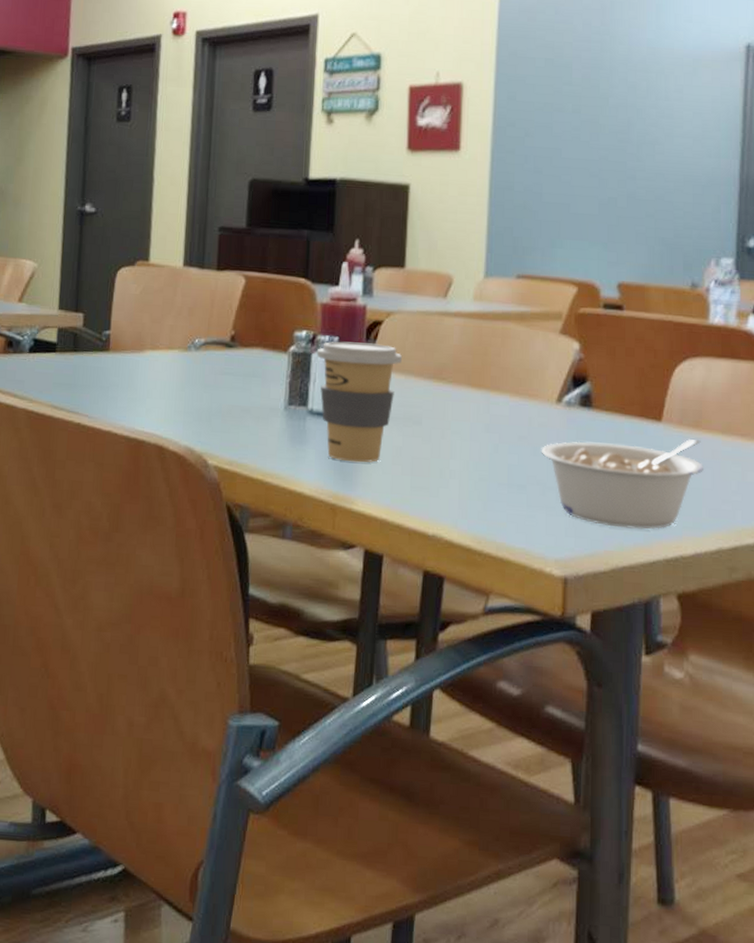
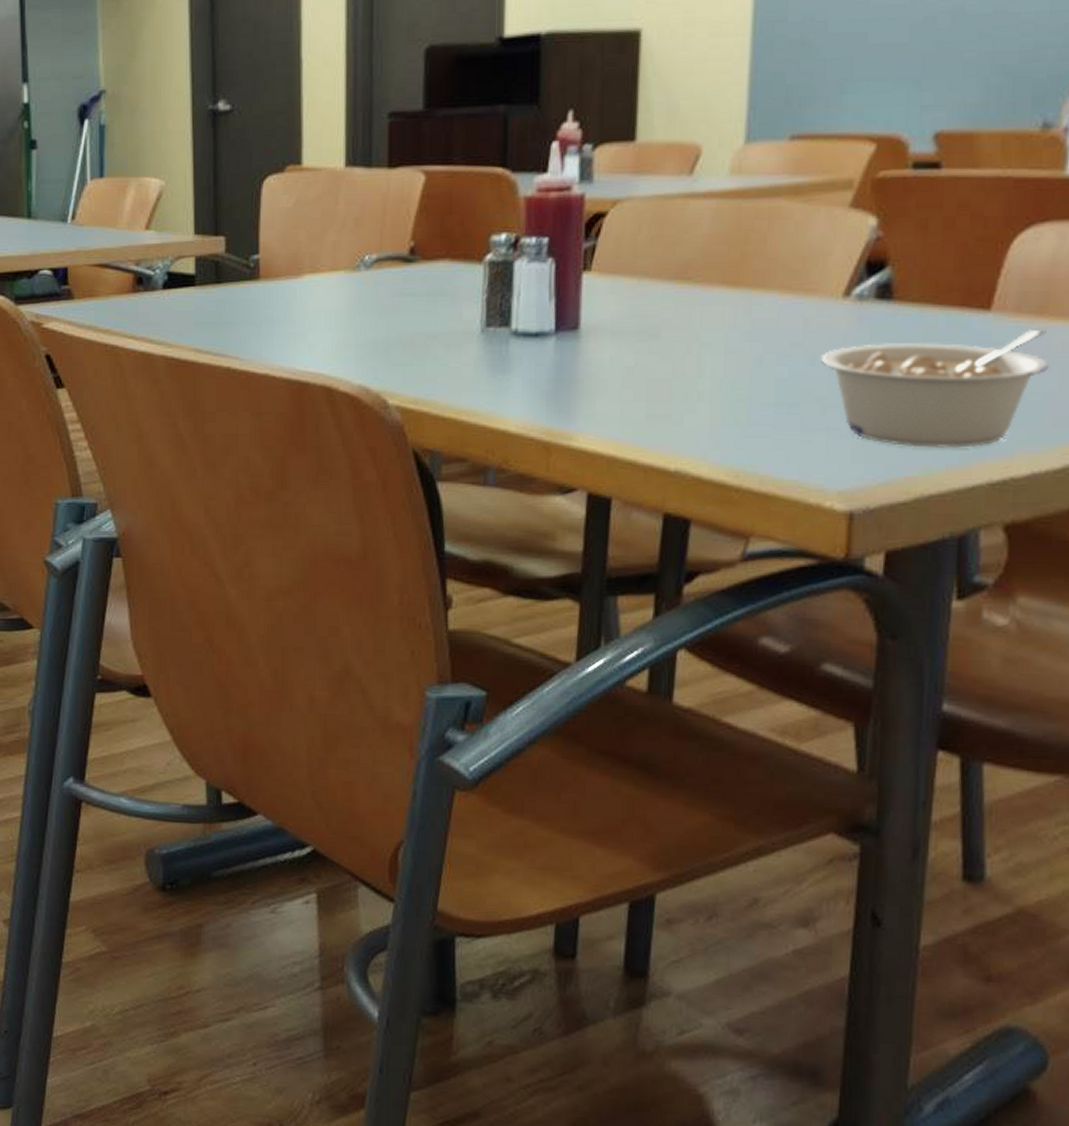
coffee cup: present [317,341,403,463] -> none [522,242,634,390]

